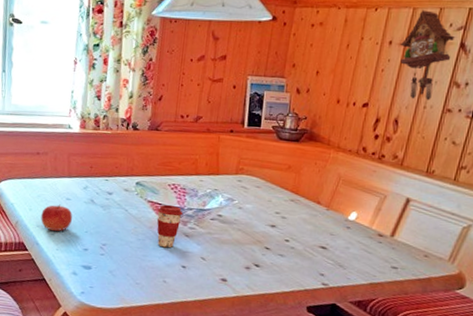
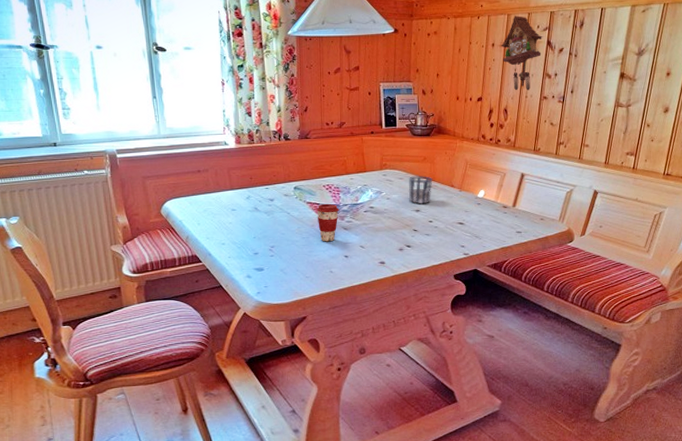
fruit: present [41,204,73,232] -> none [210,215,240,241]
cup: none [264,186,296,220] -> present [408,176,433,204]

